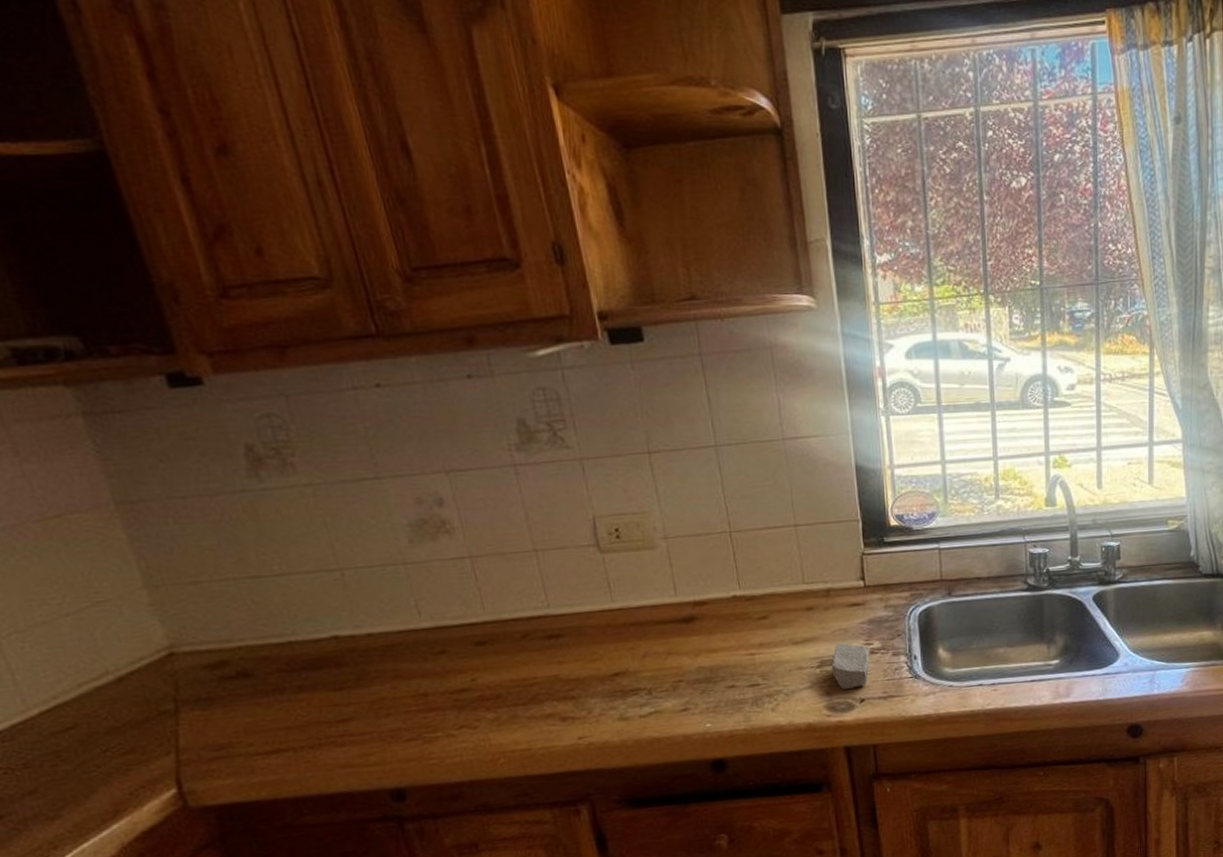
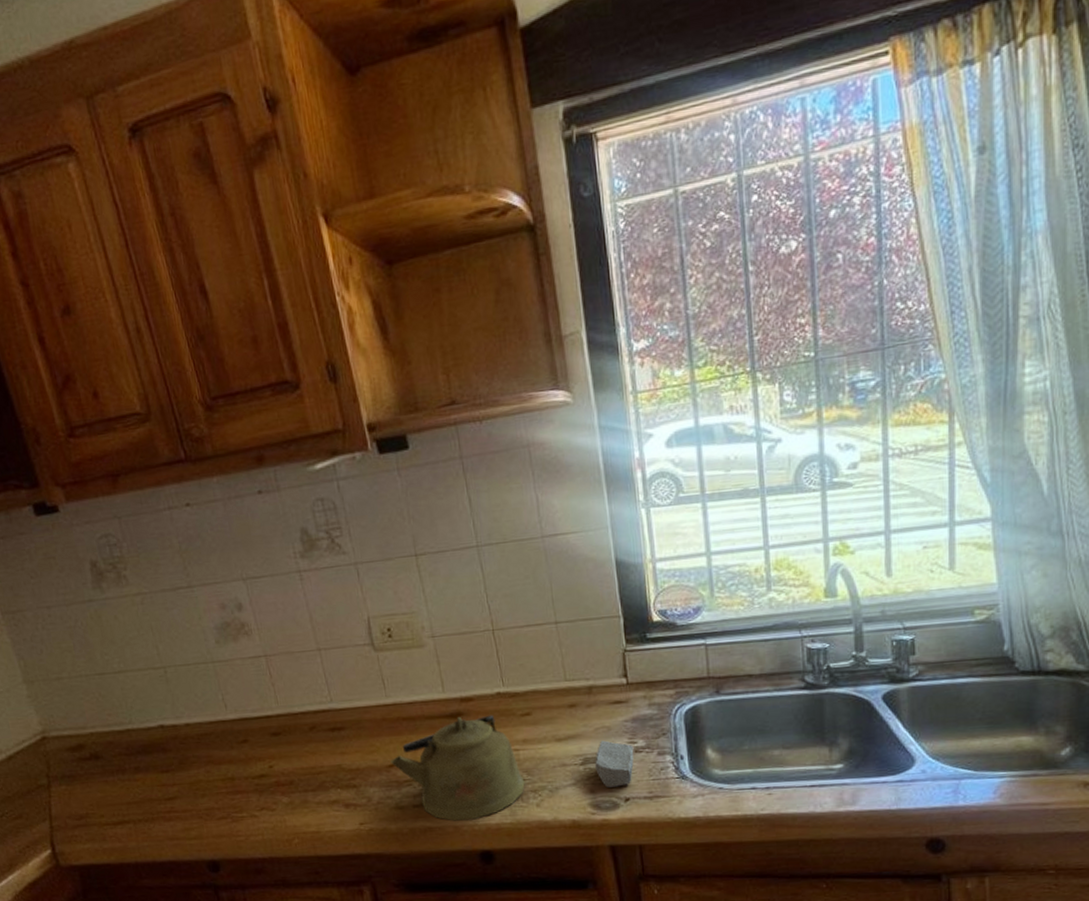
kettle: none [615,618,760,730] -> present [391,715,525,821]

